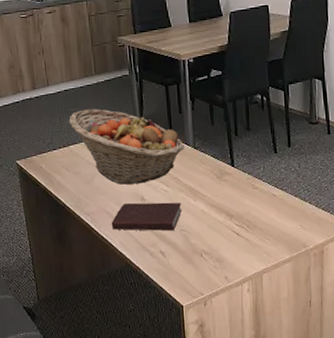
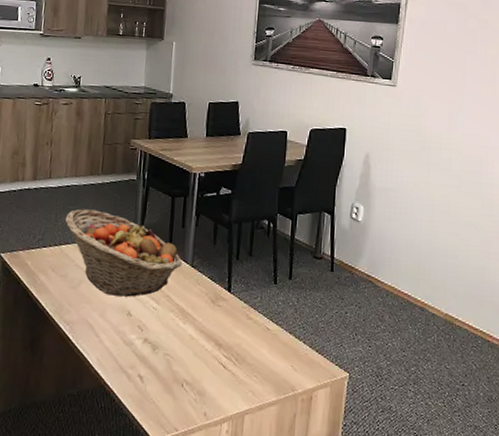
book: present [111,202,182,231] -> none [90,315,170,354]

